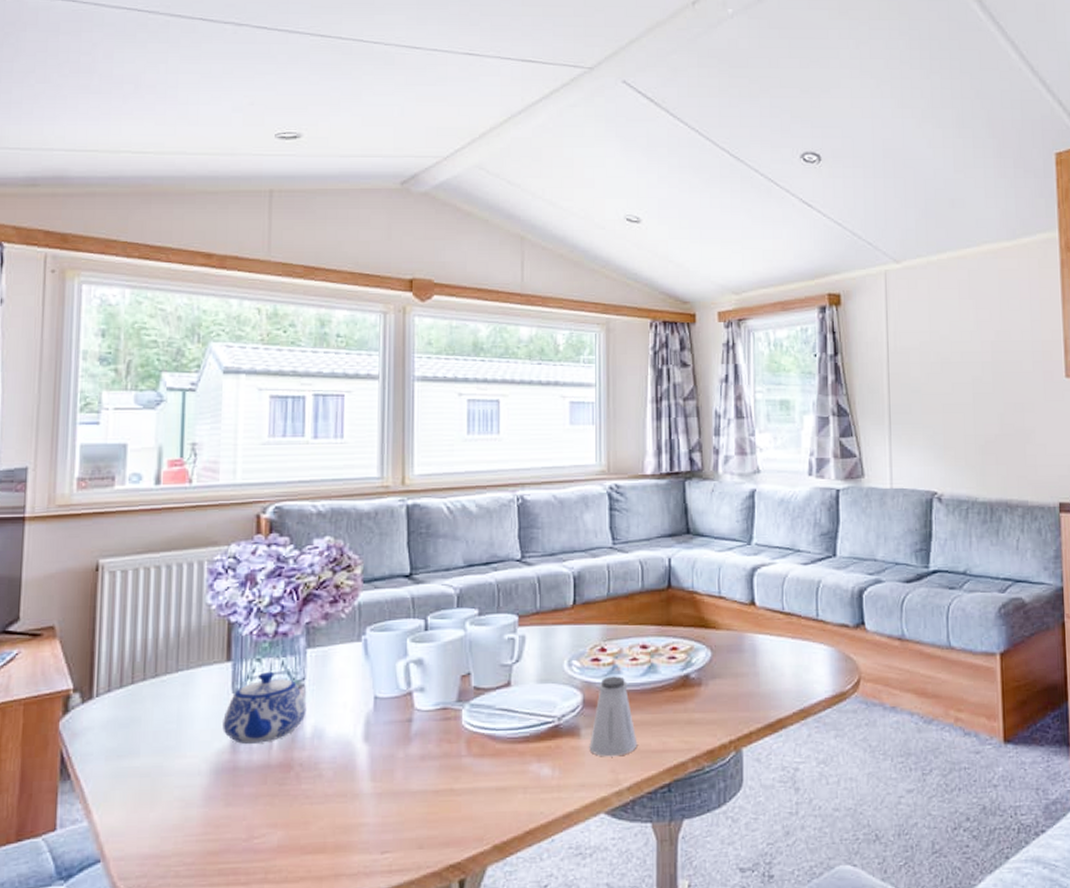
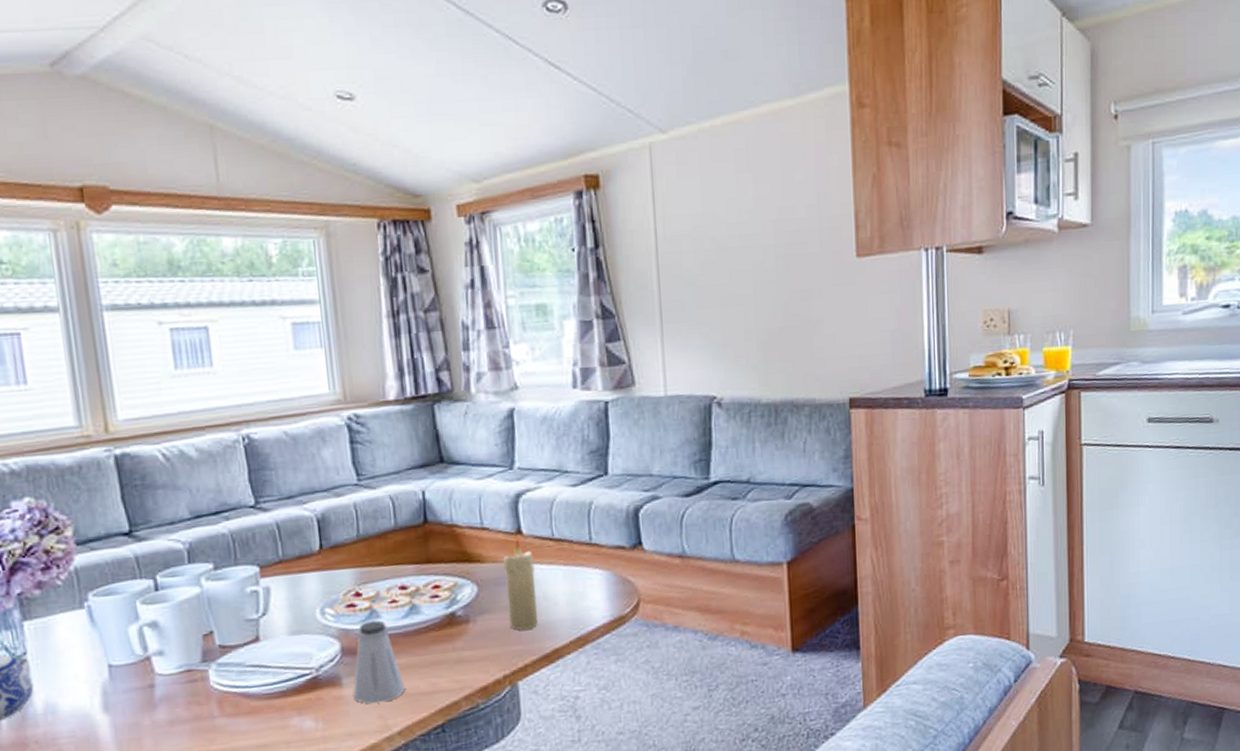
candle: none [736,608,765,697] -> present [503,538,539,630]

